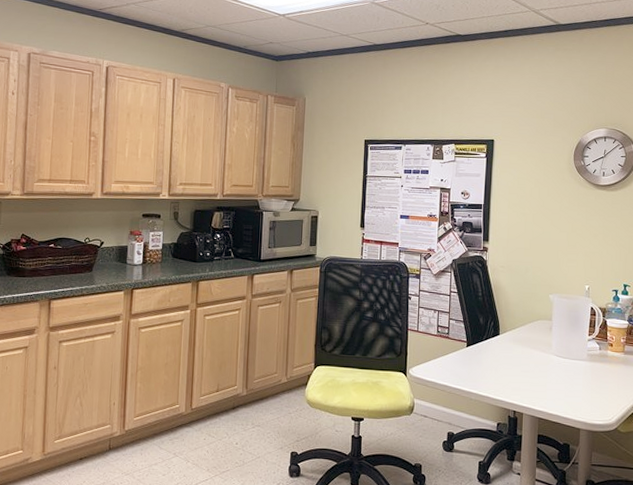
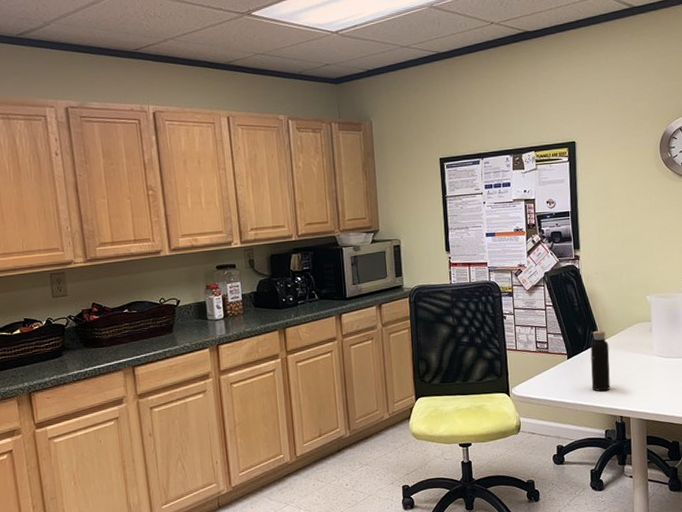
water bottle: none [487,318,509,384] -> present [590,325,611,392]

